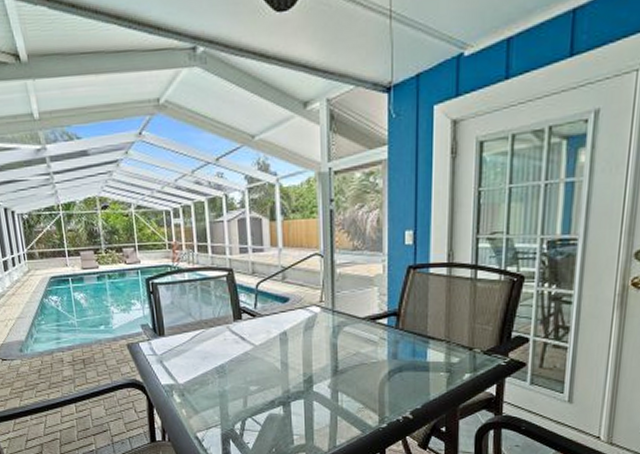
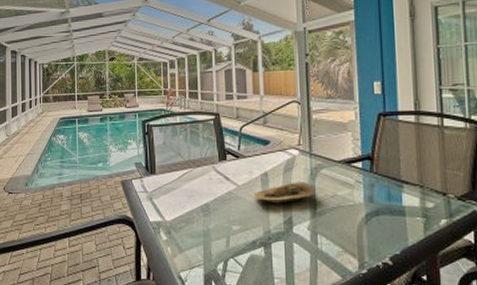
bowl: none [271,340,338,363] -> present [253,182,316,204]

